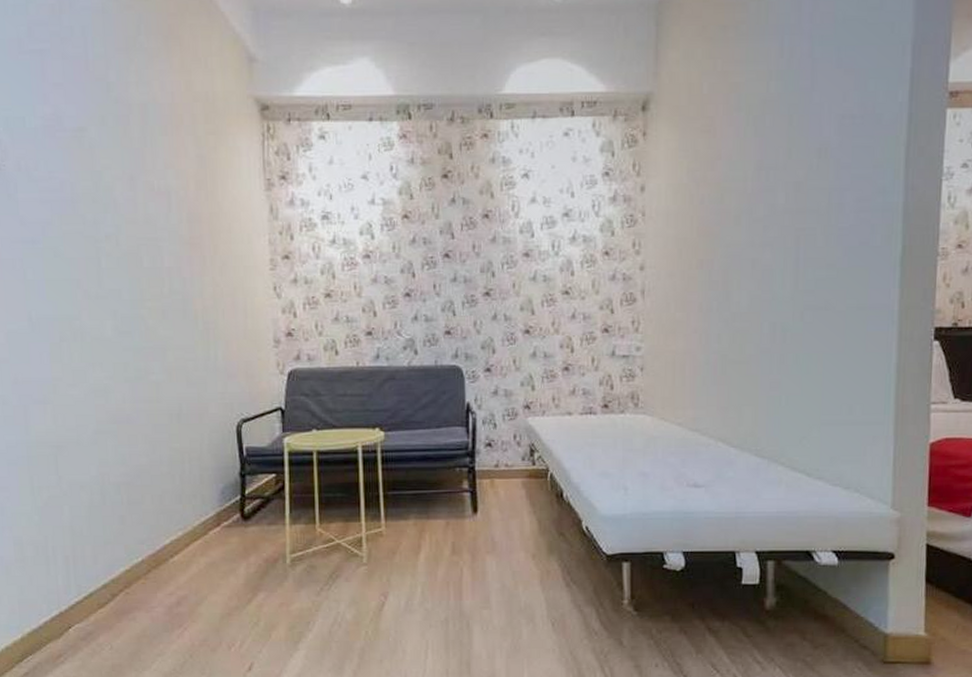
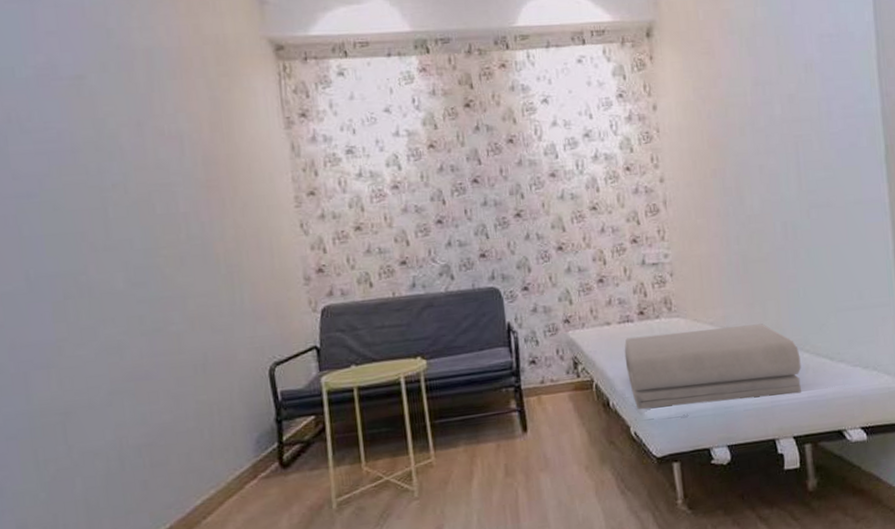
towel: none [583,429,774,507] -> present [624,324,801,410]

